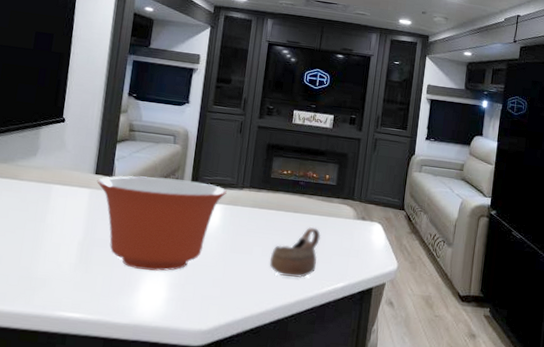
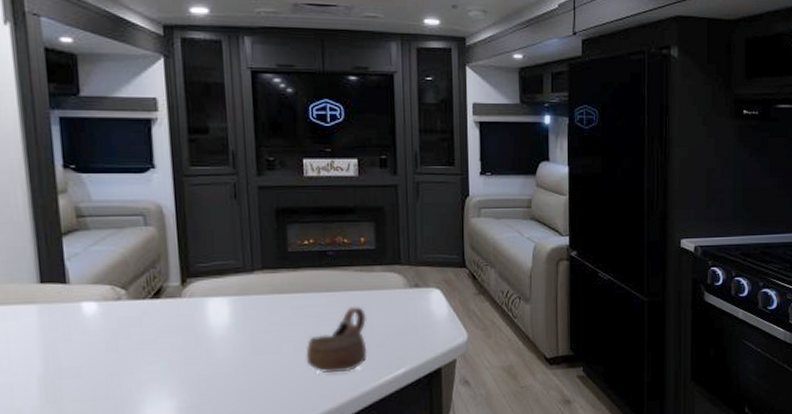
mixing bowl: present [97,176,227,271] -> none [45,272,232,398]

